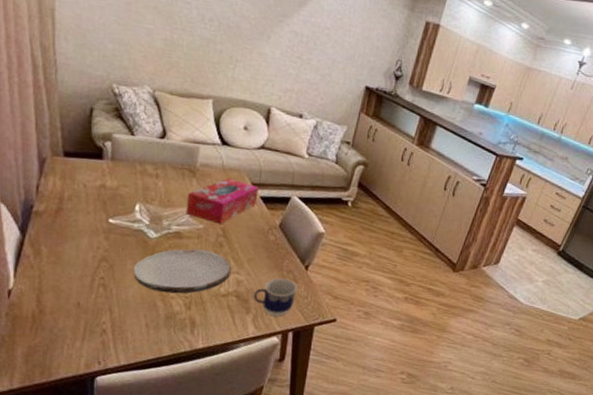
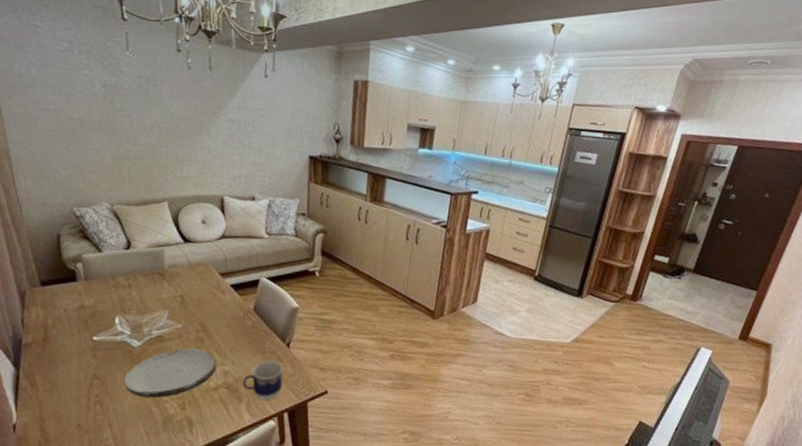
tissue box: present [185,178,259,224] -> none [162,273,228,320]

